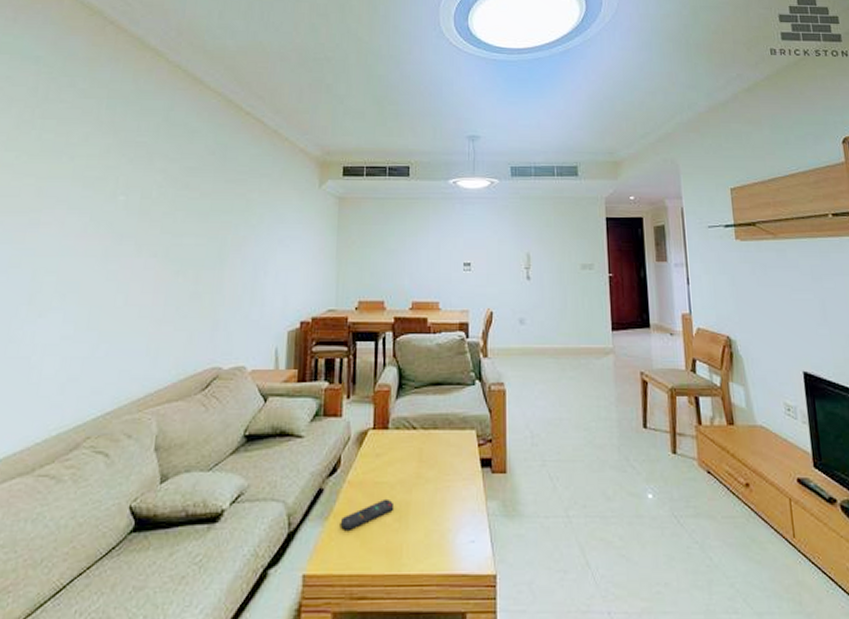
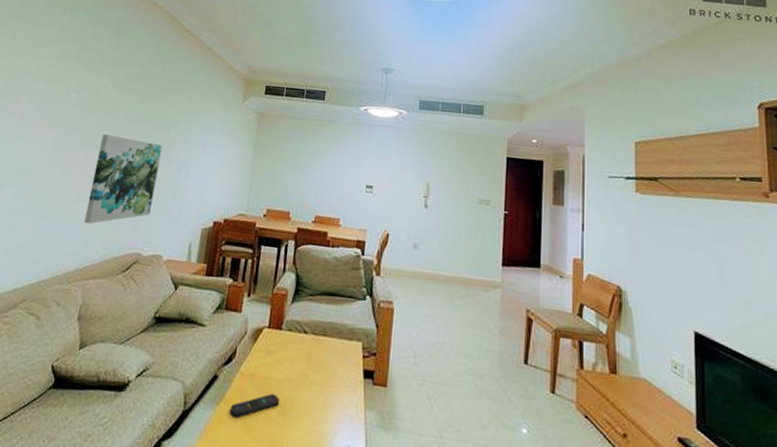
wall art: none [150,239,233,342] -> present [84,134,163,224]

